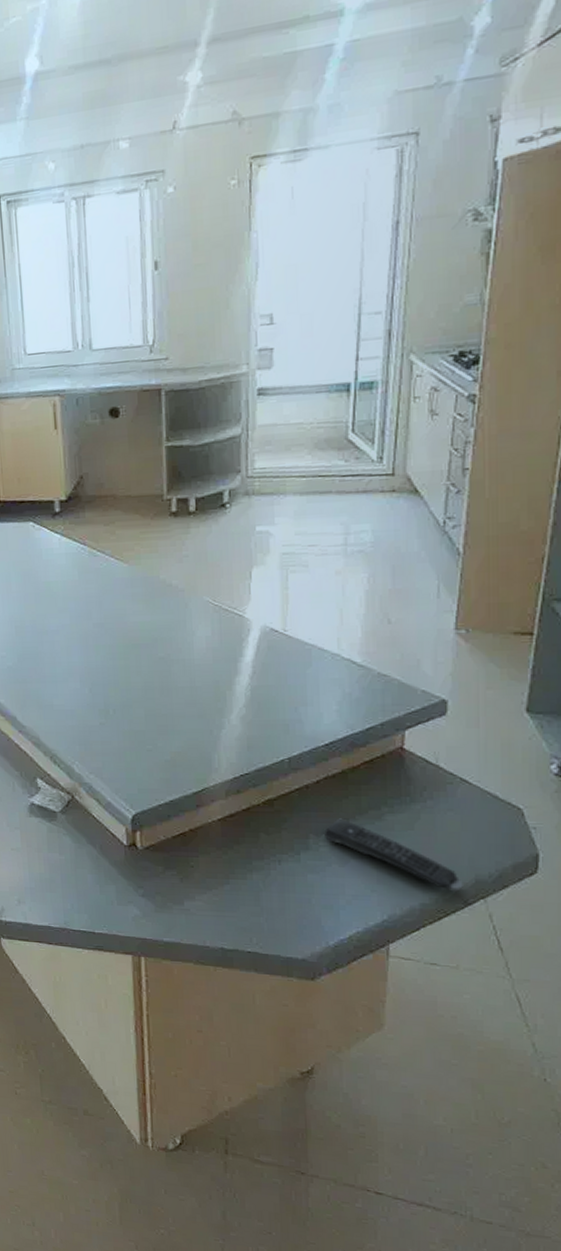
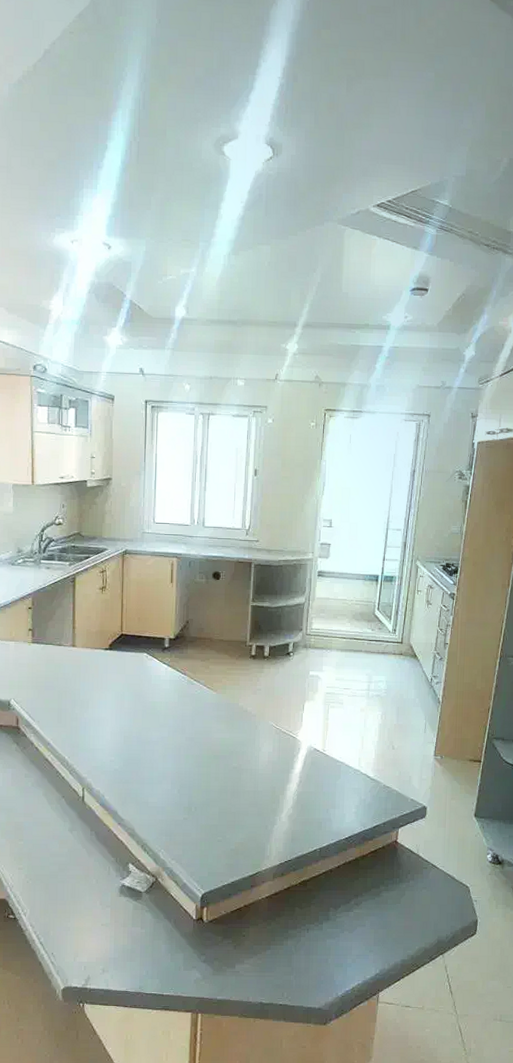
remote control: present [323,818,463,892] -> none [340,895,430,950]

